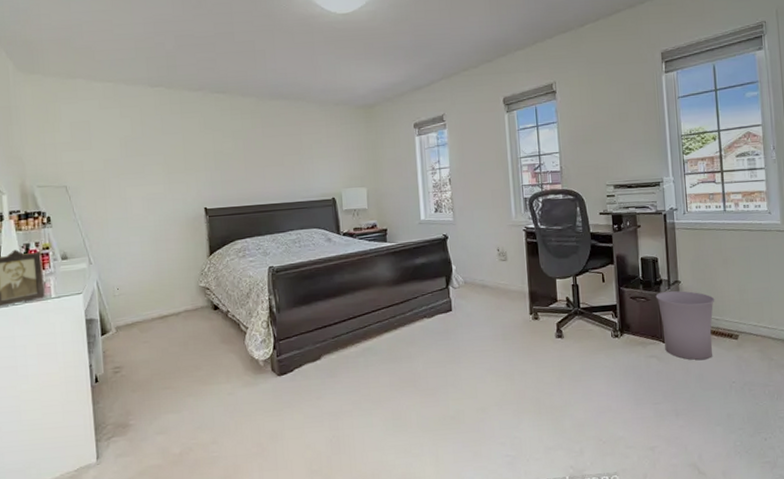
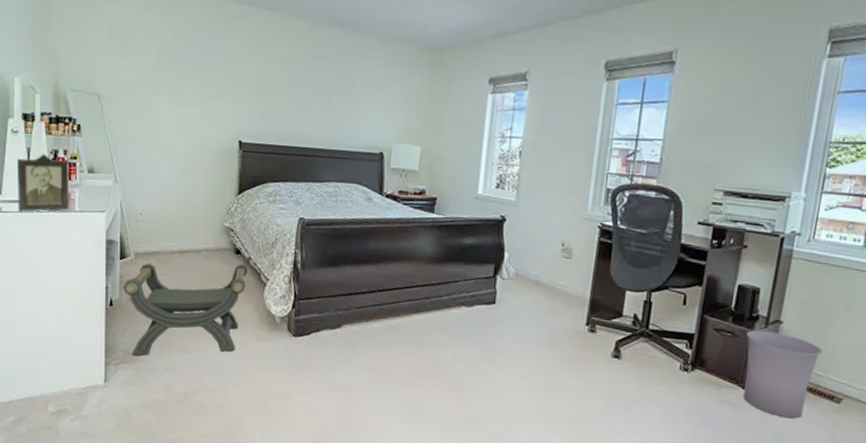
stool: none [106,317,227,427] -> present [123,262,248,356]

